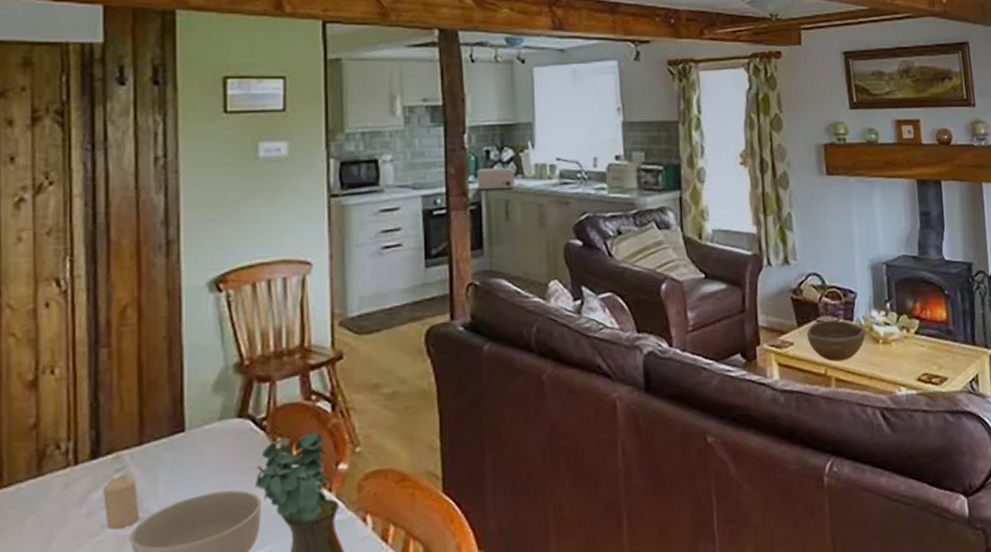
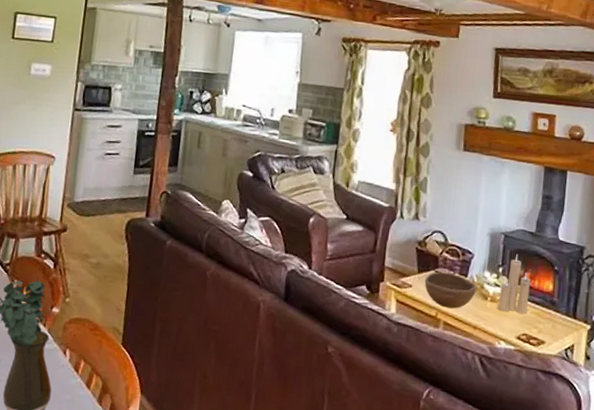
toaster: present [478,167,516,192] -> none [180,104,210,125]
candle: none [890,285,924,354] -> present [496,254,531,315]

